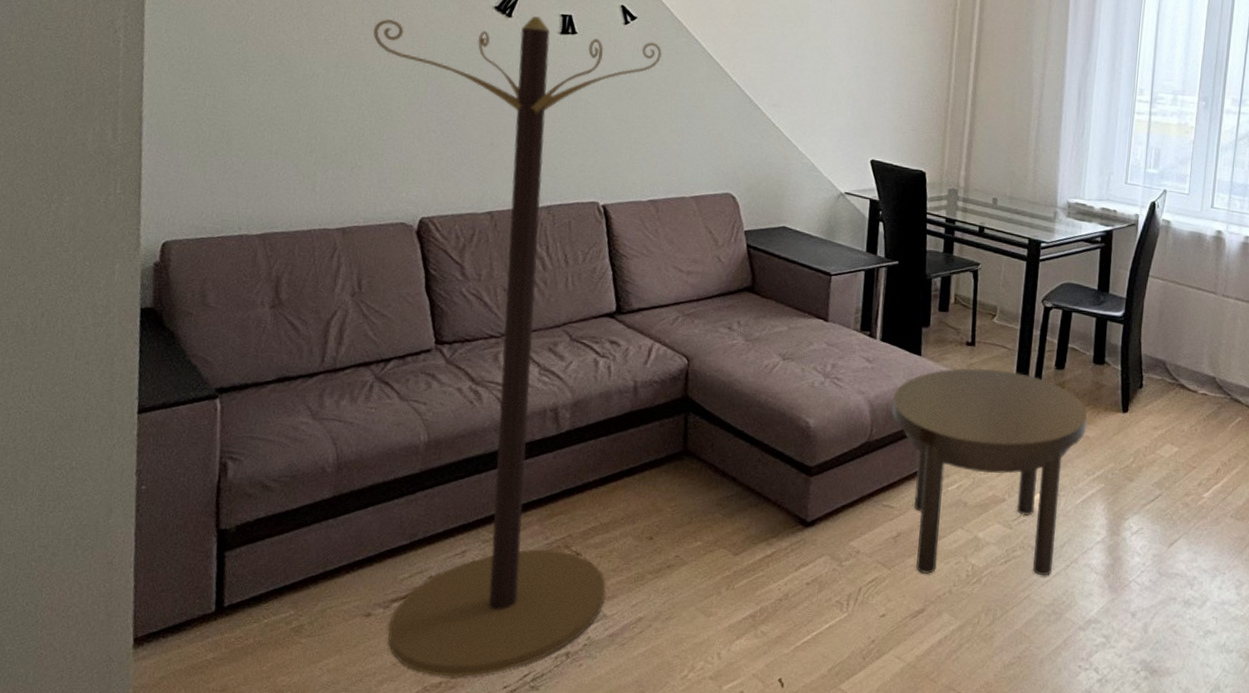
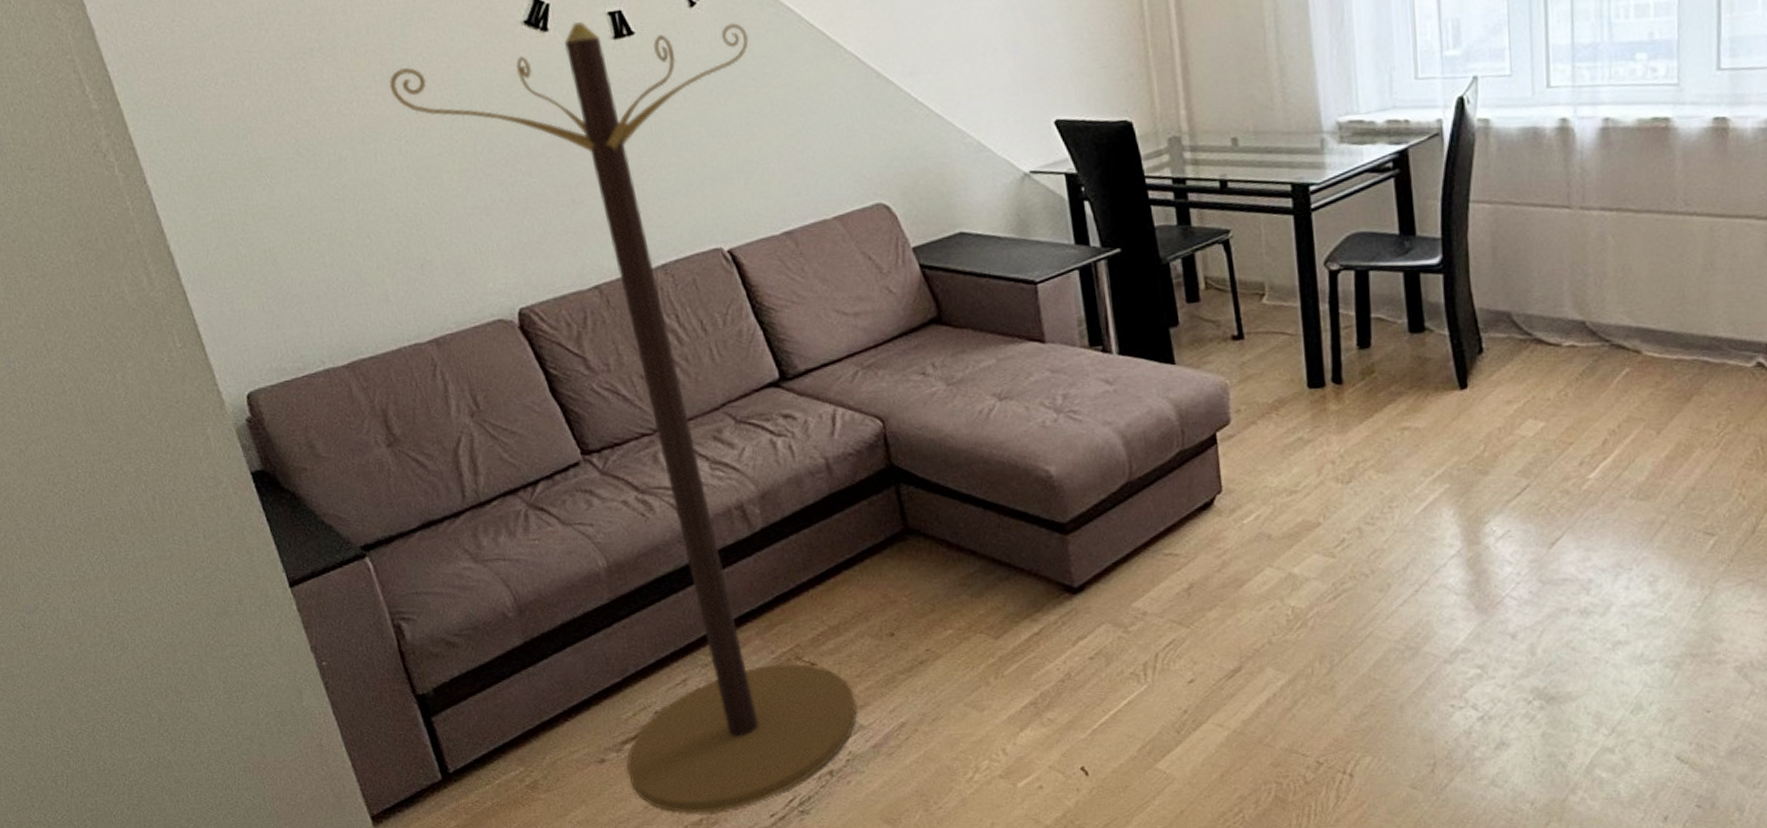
side table: present [891,368,1088,576] -> none [1149,362,1414,627]

